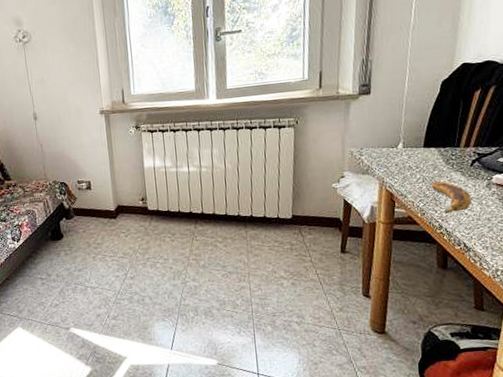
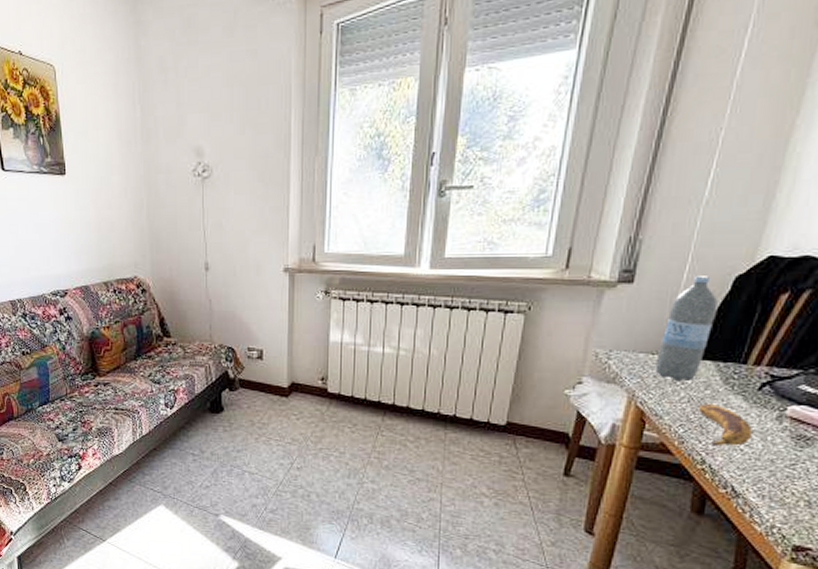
water bottle: none [395,83,433,167] -> present [655,276,718,382]

